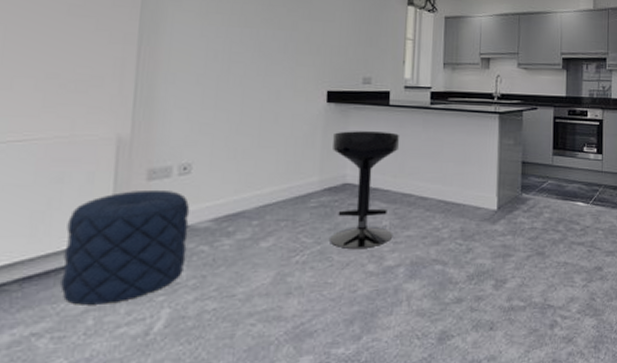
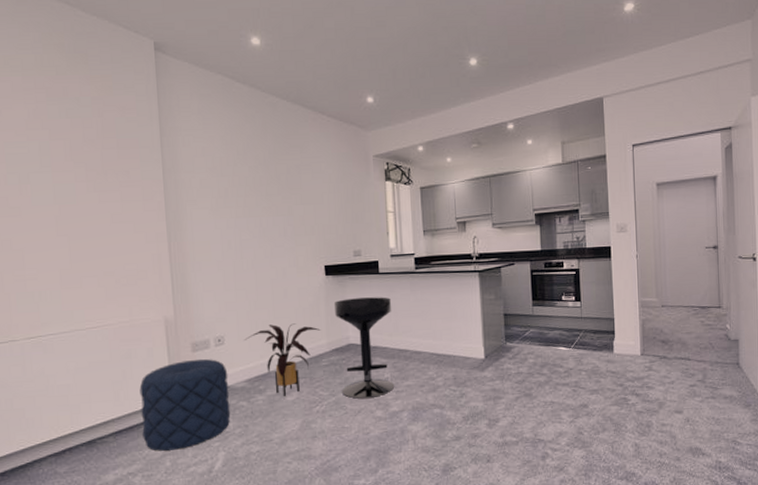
house plant: none [217,154,313,241] -> present [244,323,321,396]

